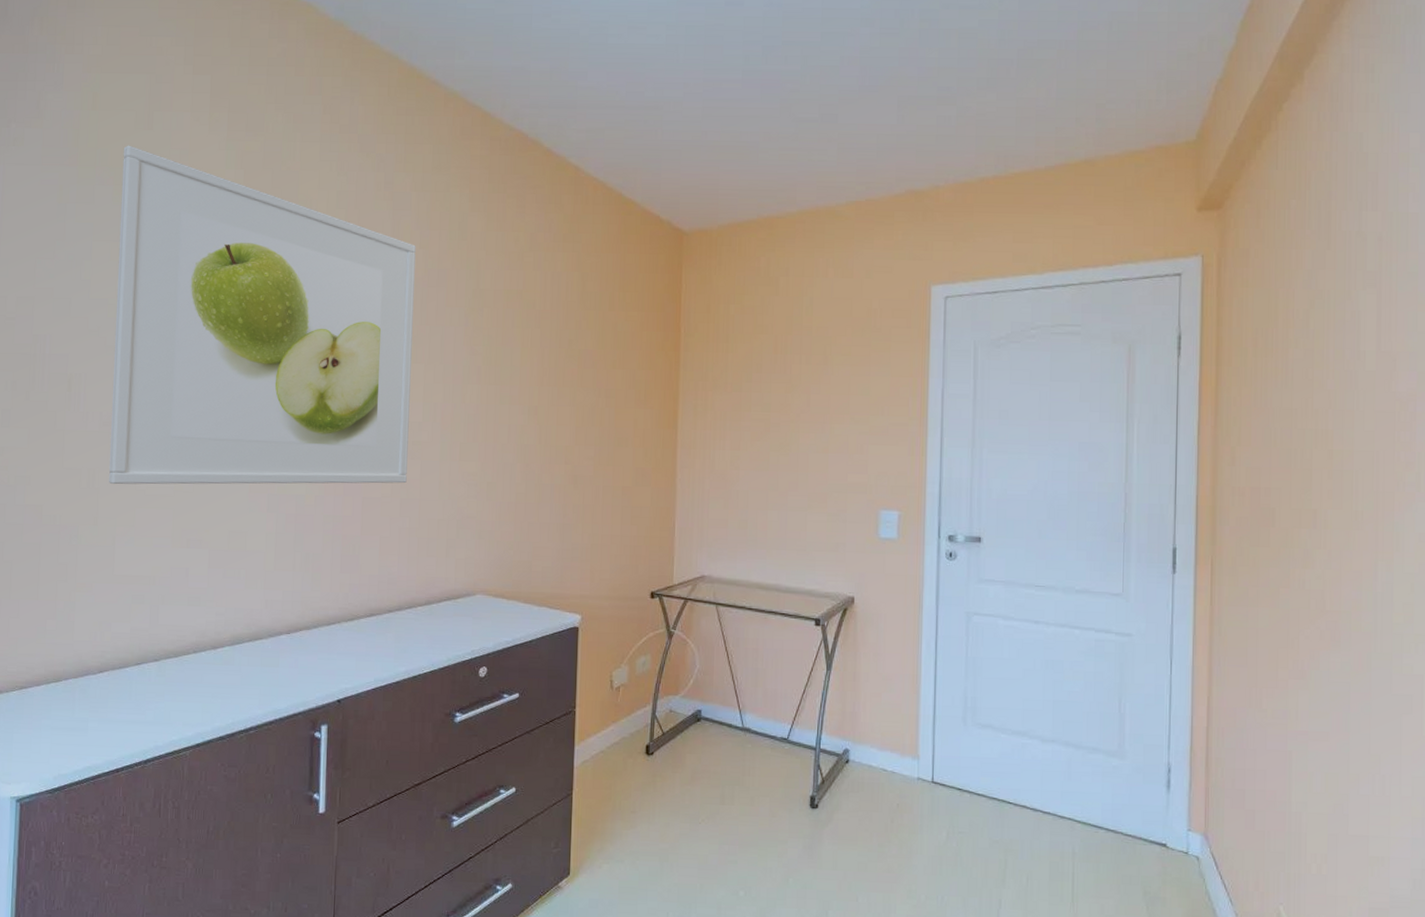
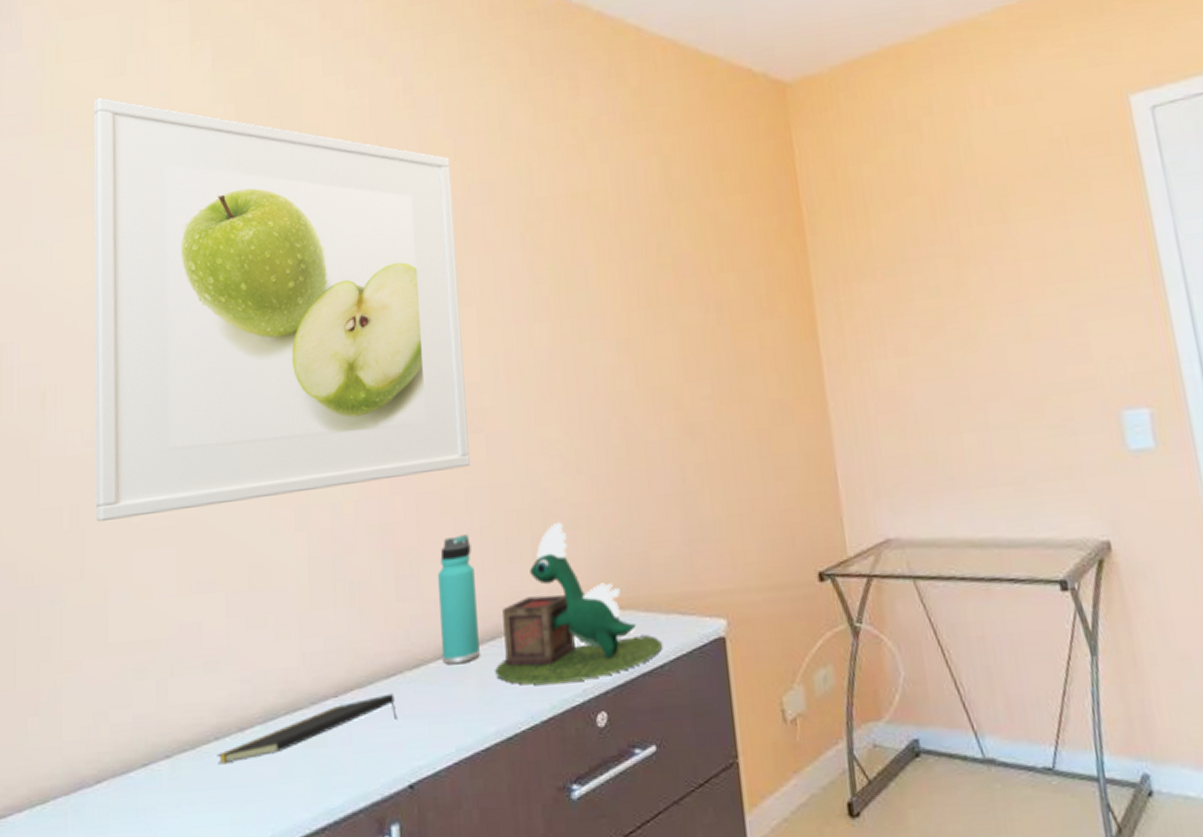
notepad: none [194,636,333,671] -> present [217,693,397,765]
thermos bottle: none [370,532,401,622] -> present [437,534,480,665]
plant pot: none [409,532,533,645] -> present [495,521,663,685]

